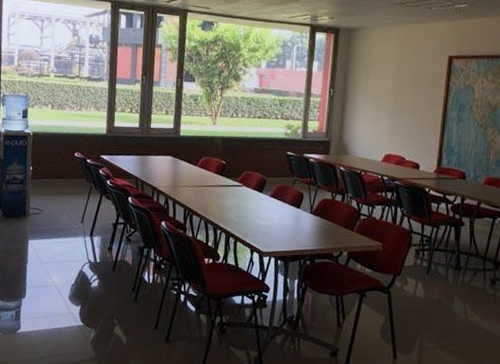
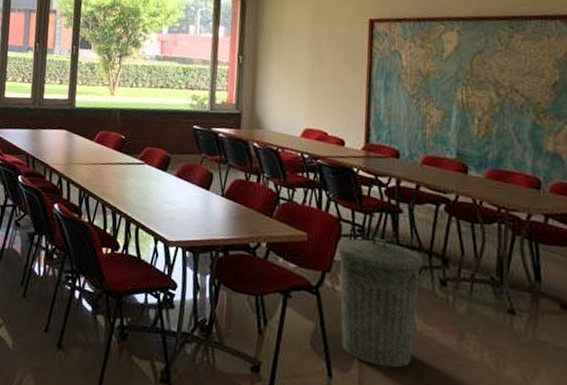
trash can: none [406,246,478,350] -> present [337,237,423,368]

